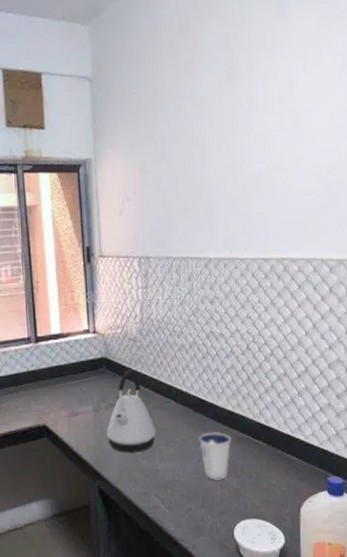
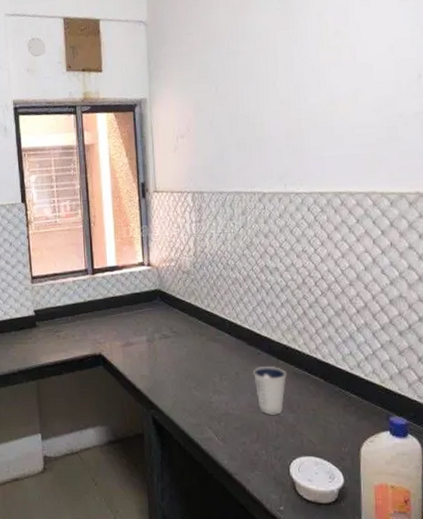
kettle: present [106,369,157,453] -> none [160,302,210,384]

